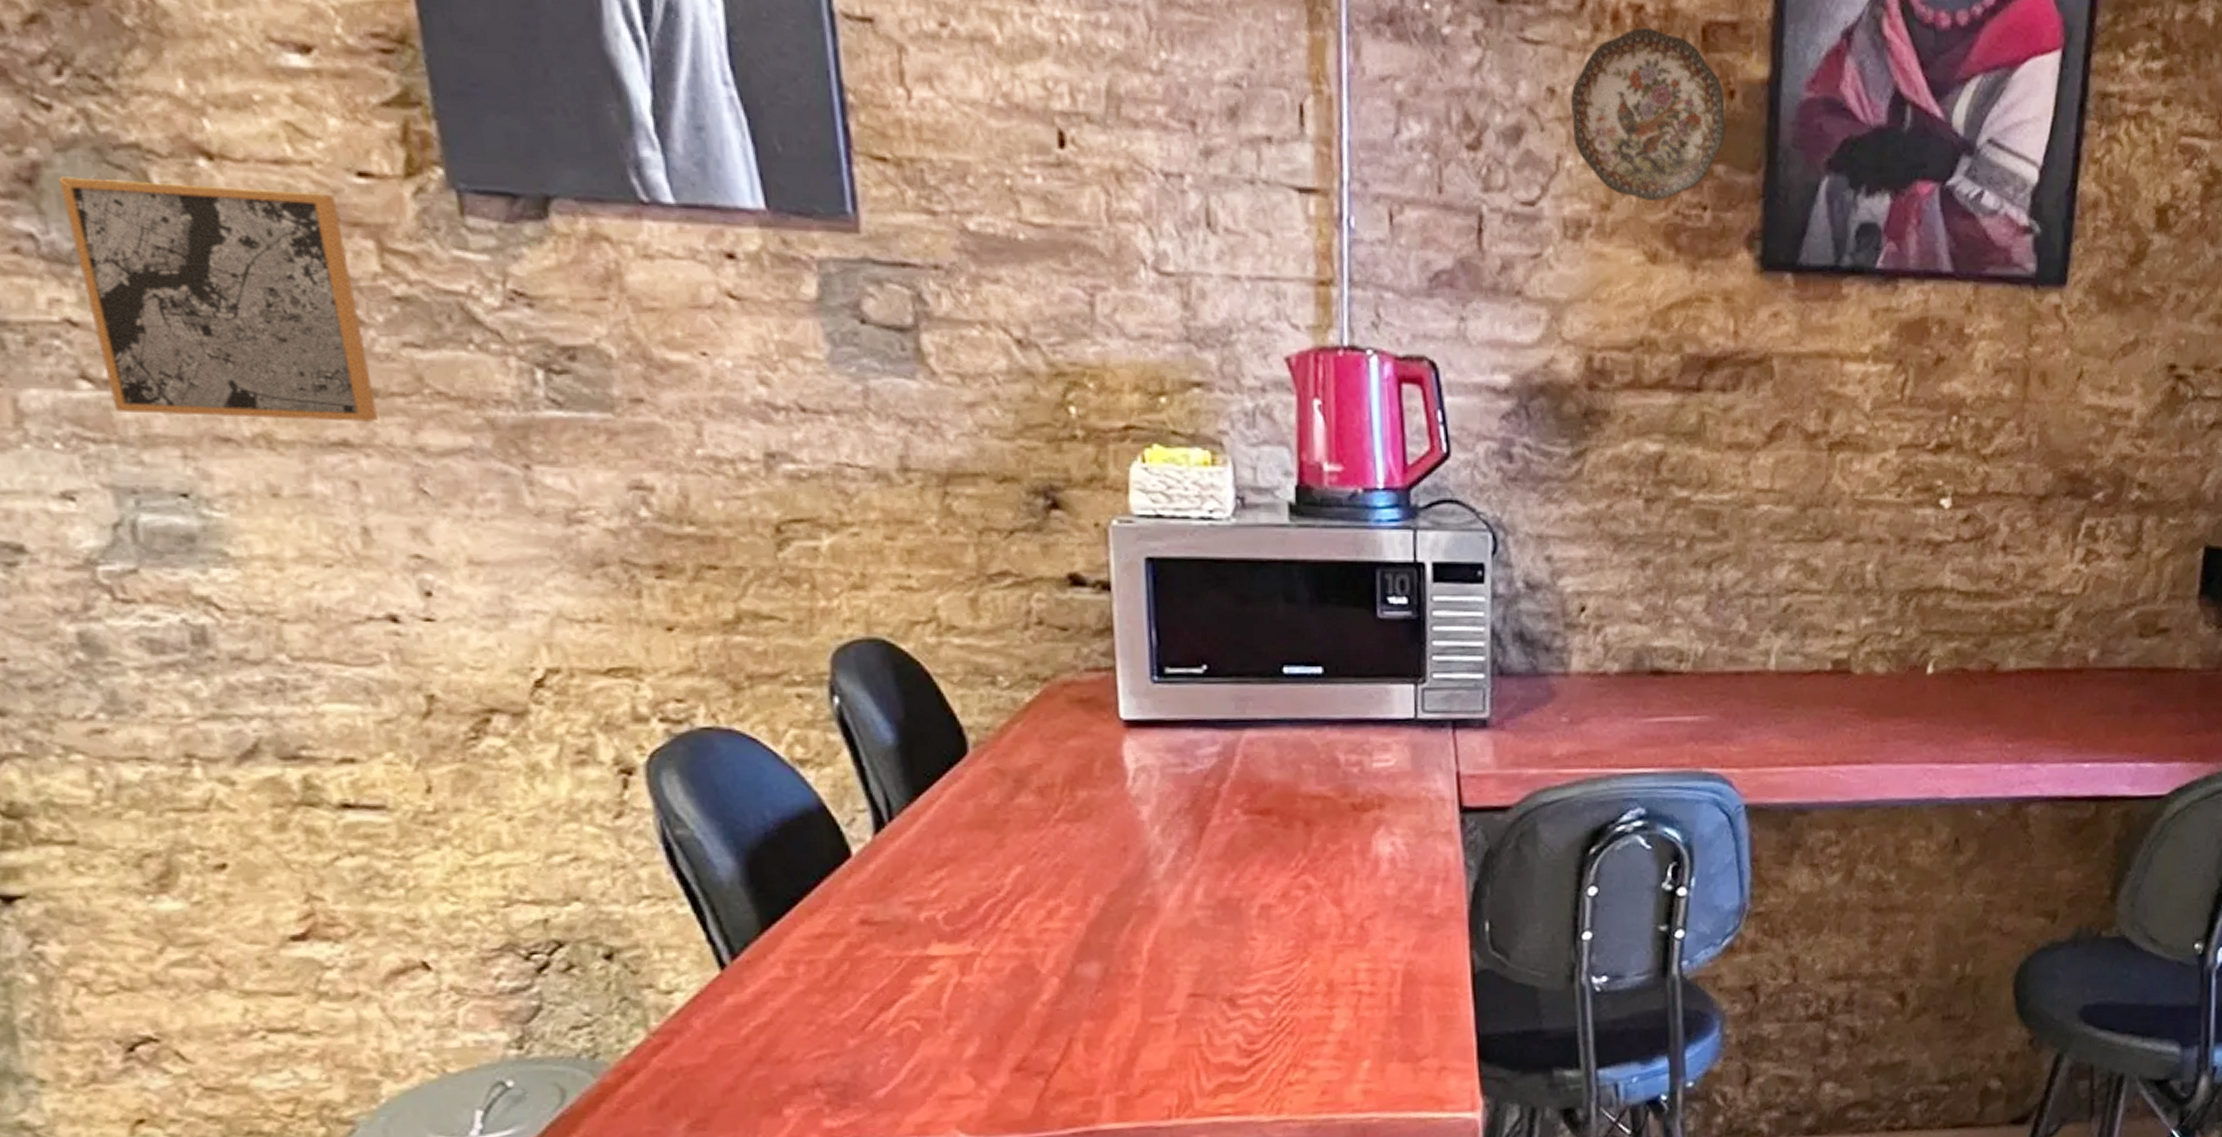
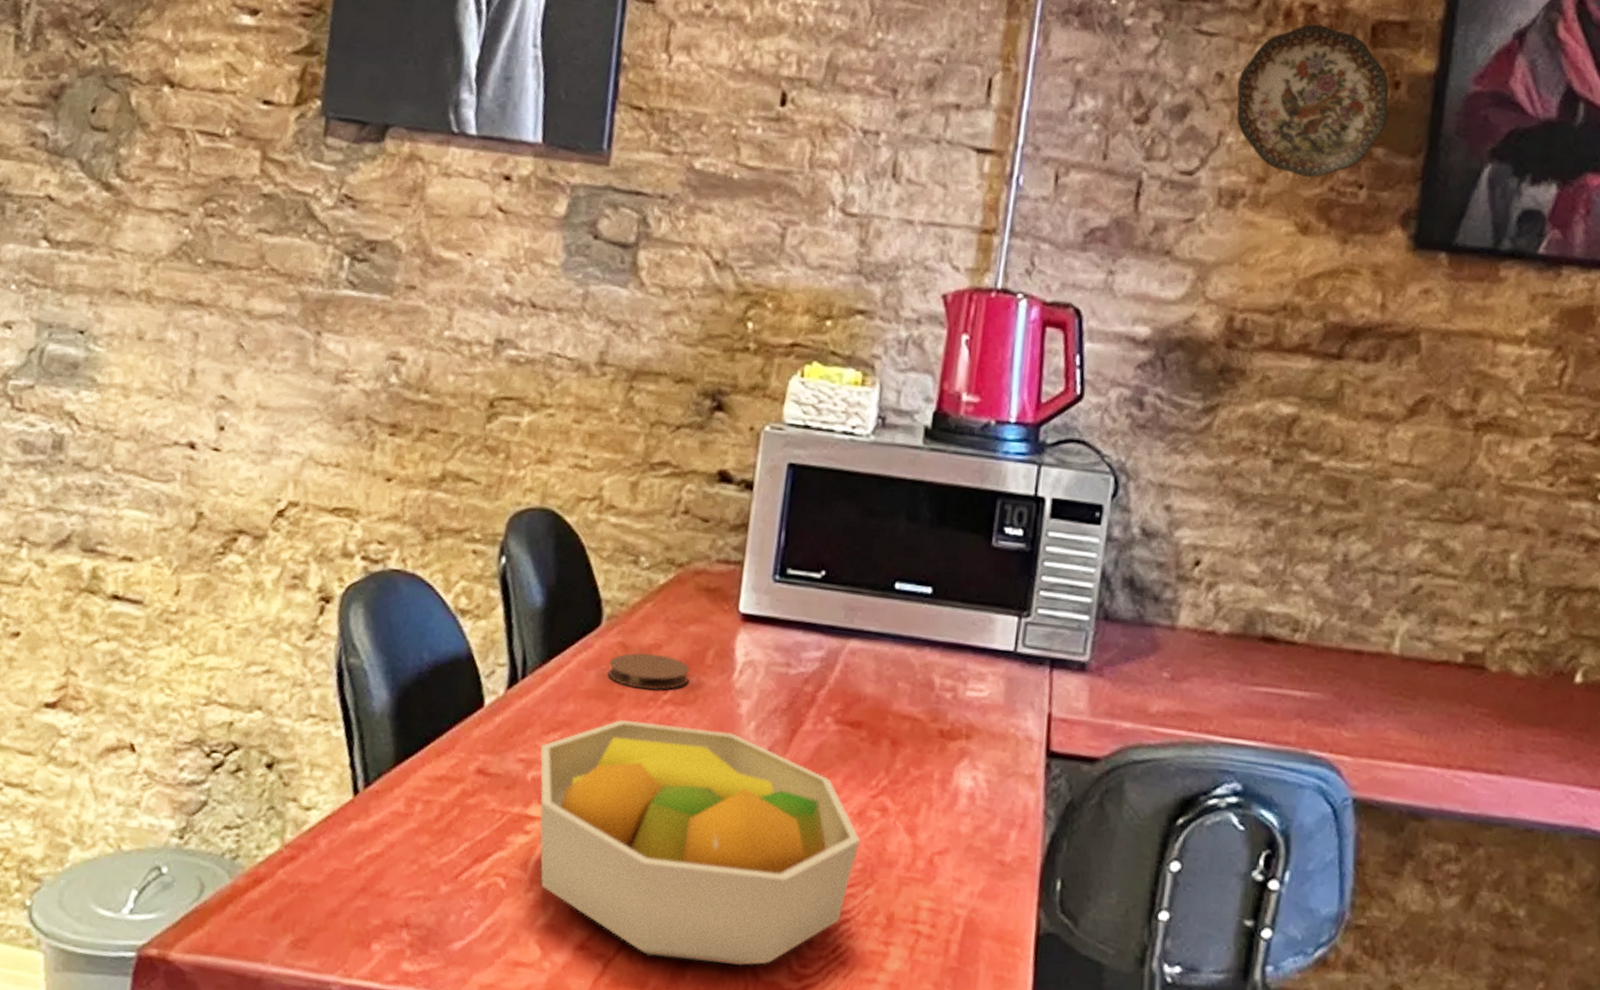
wall art: present [58,176,378,422] -> none [57,94,244,288]
fruit bowl: none [927,840,1289,1064] -> present [539,719,861,967]
coaster: none [985,773,1079,812] -> present [607,652,690,691]

